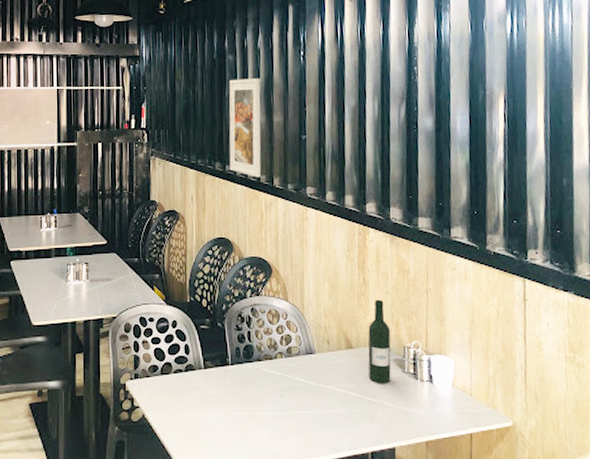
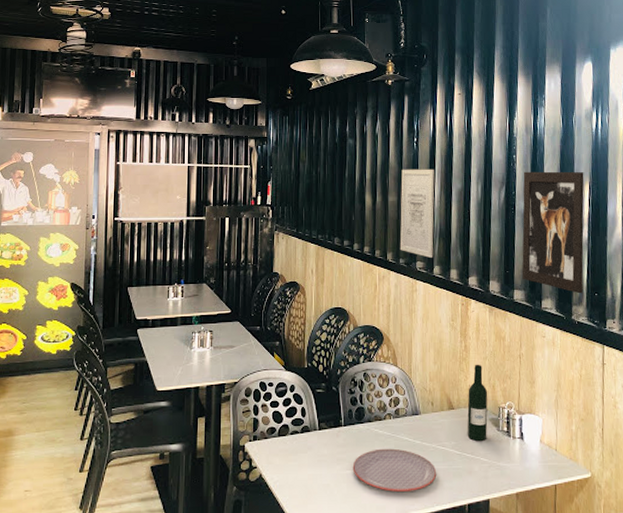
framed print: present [229,78,262,178] -> none [347,161,378,252]
plate: none [242,390,335,436] -> present [352,448,437,492]
wall art: none [287,85,326,183] -> present [399,169,435,258]
wall art: none [426,83,500,221] -> present [522,171,584,294]

